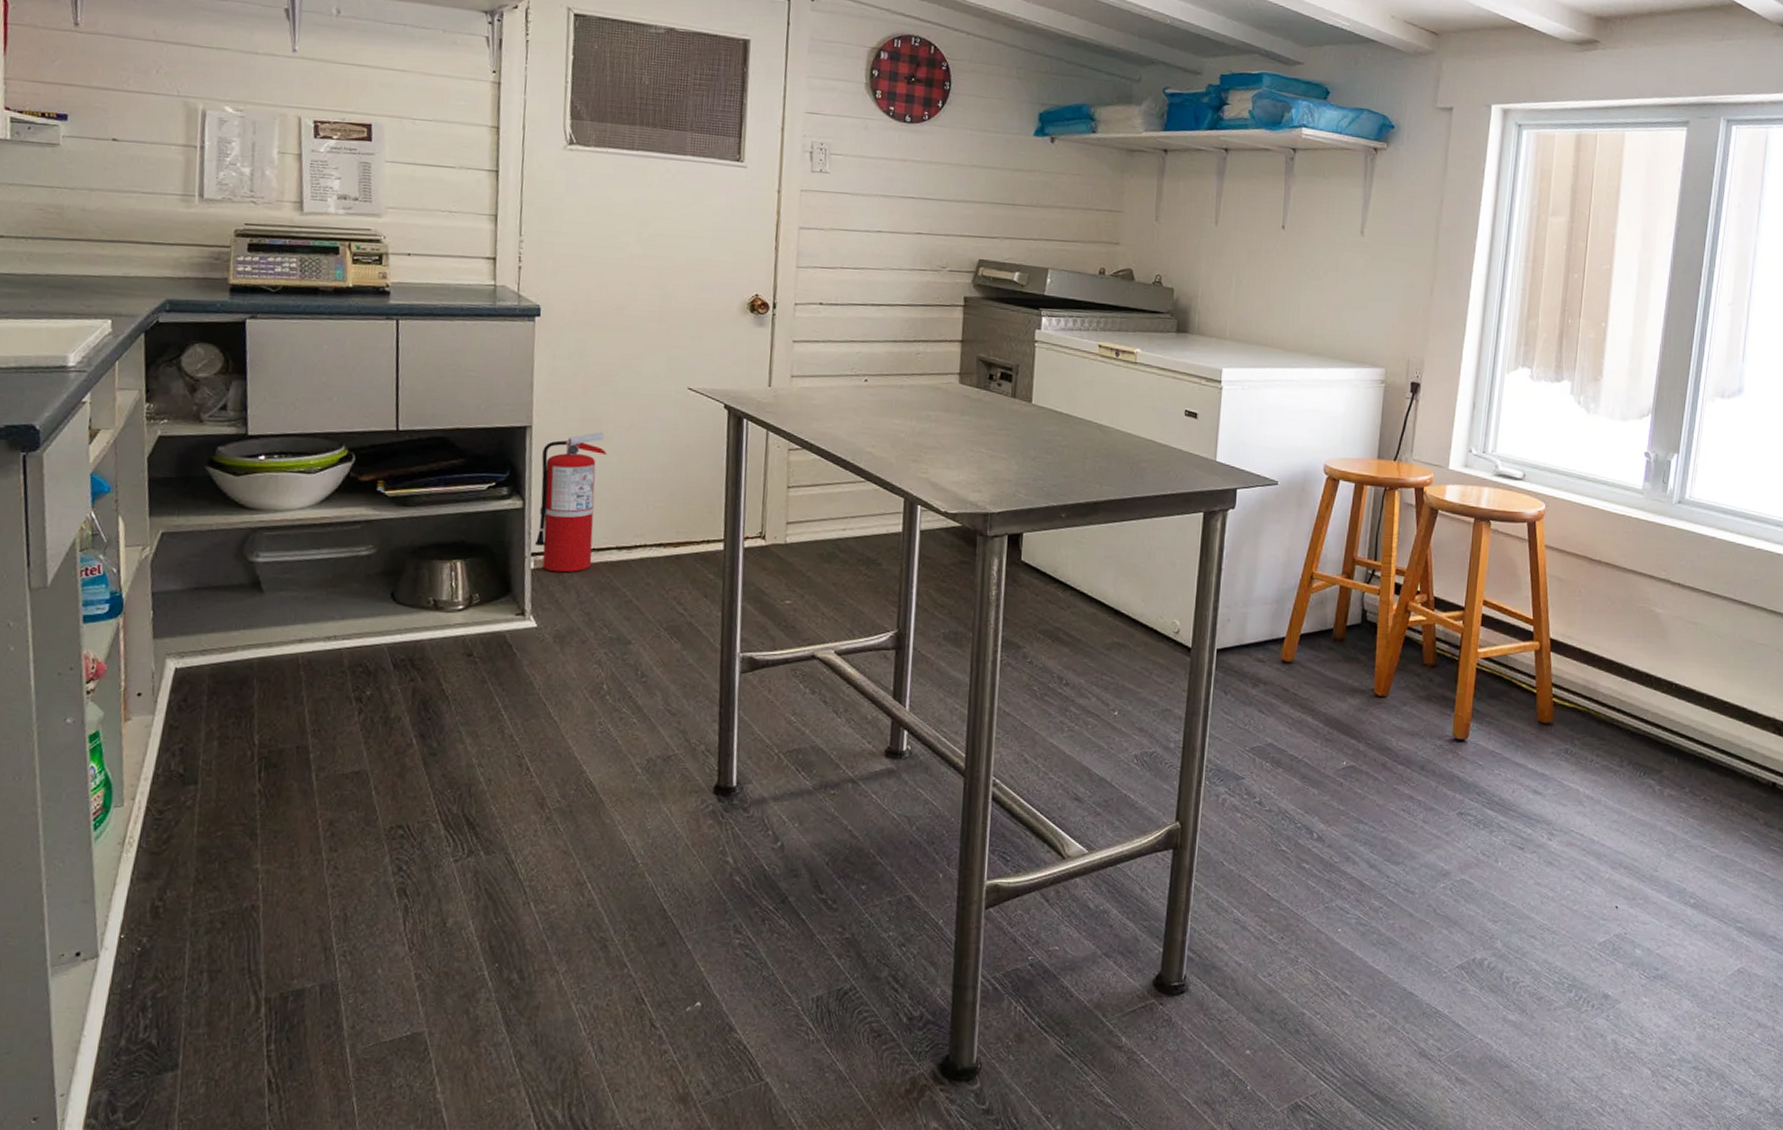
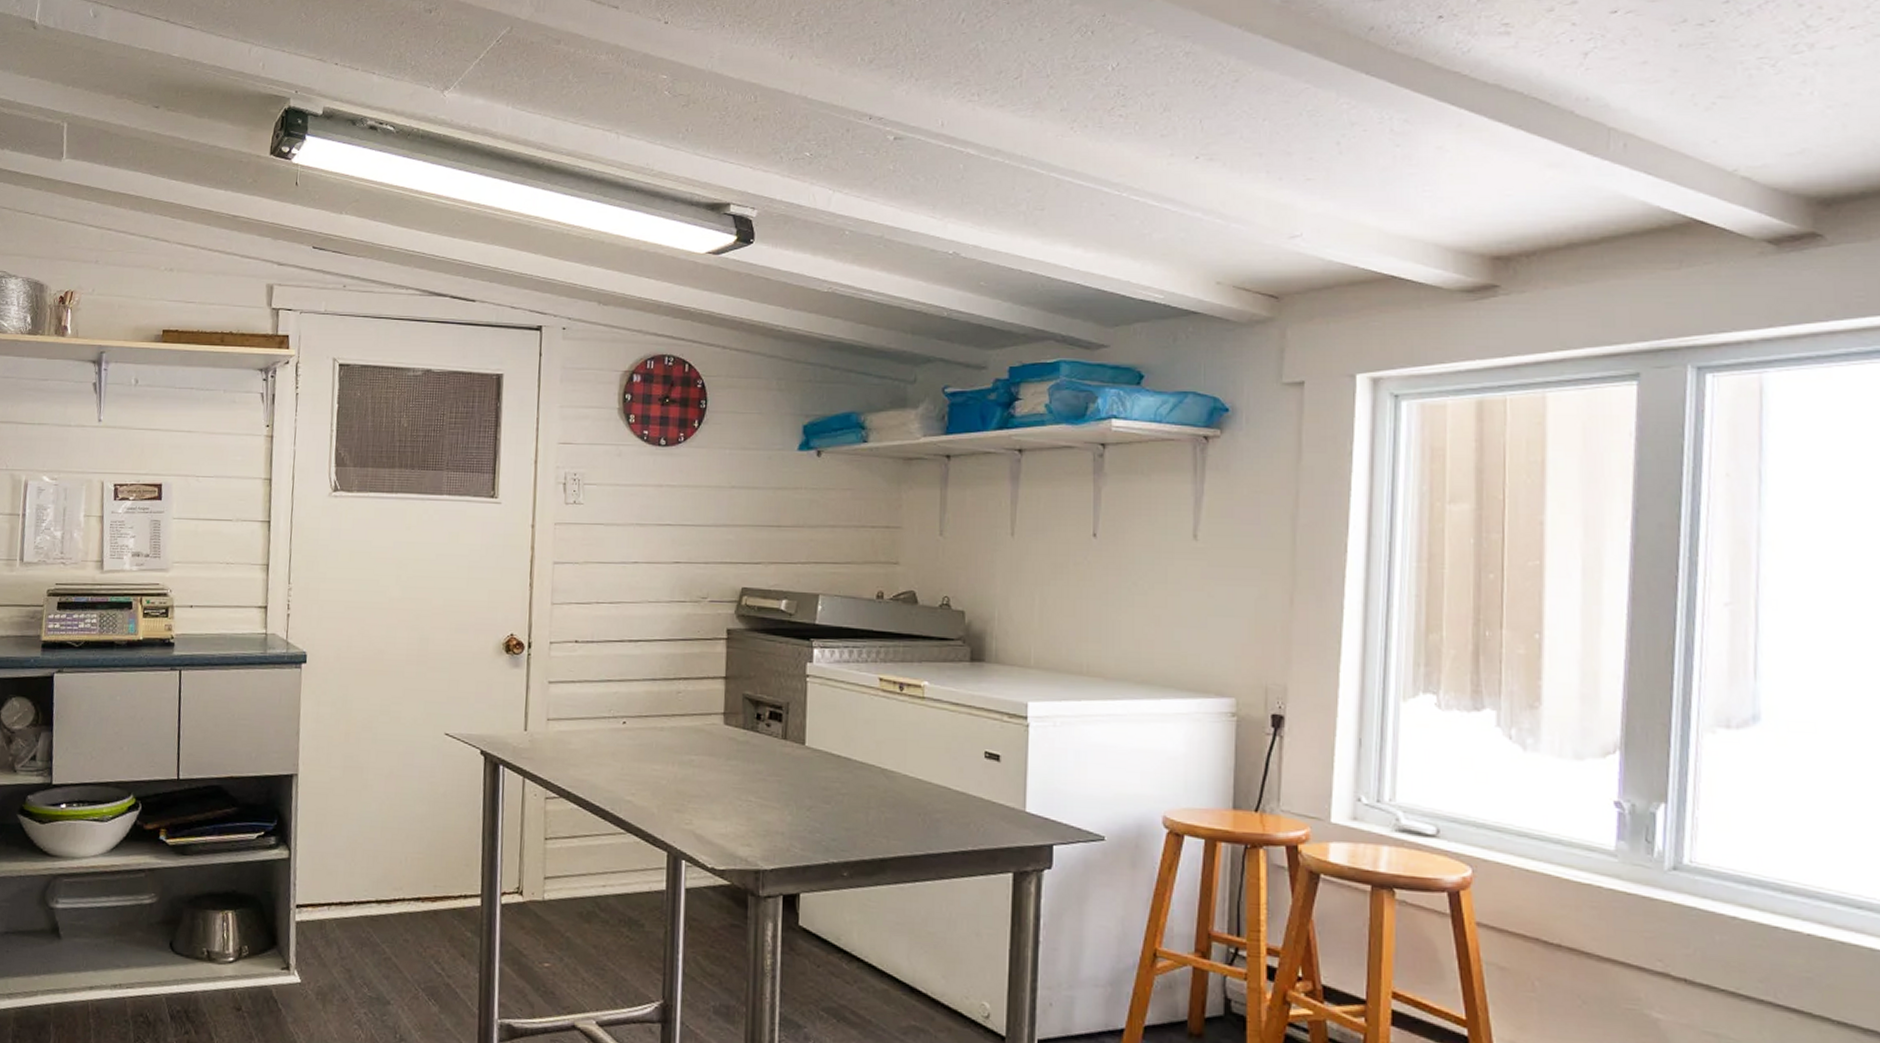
fire extinguisher: present [534,432,607,573] -> none [299,779,368,926]

